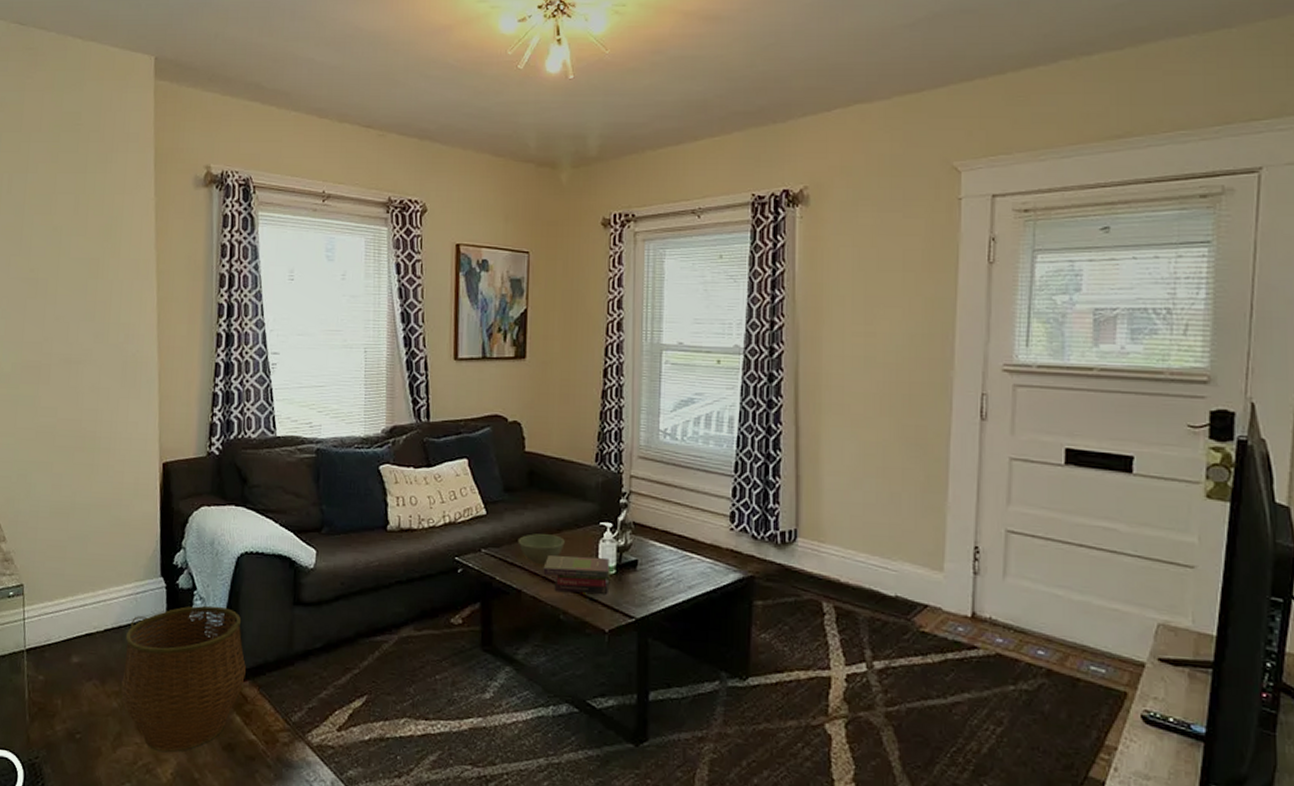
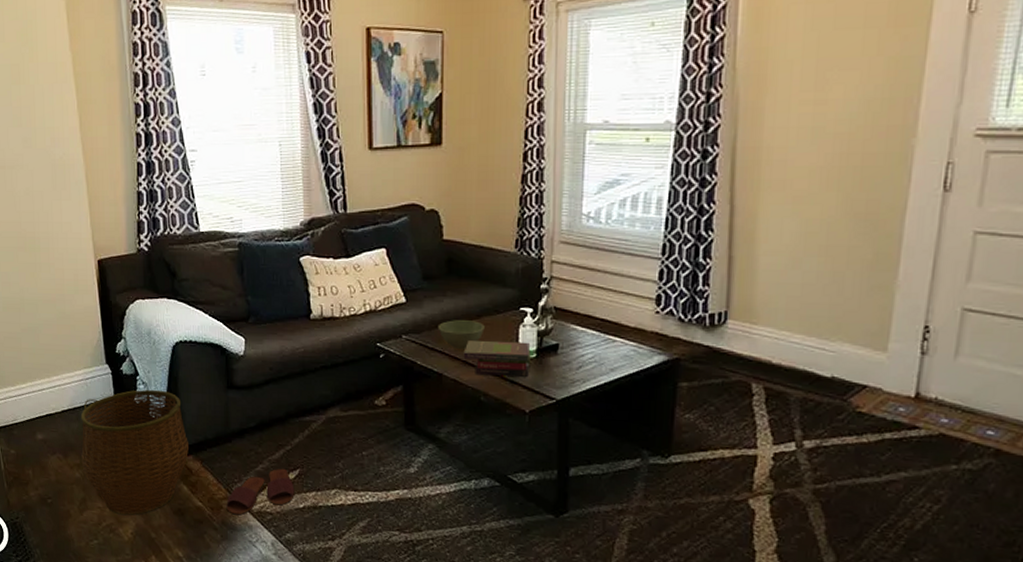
slippers: none [283,694,361,750] -> present [226,468,295,515]

